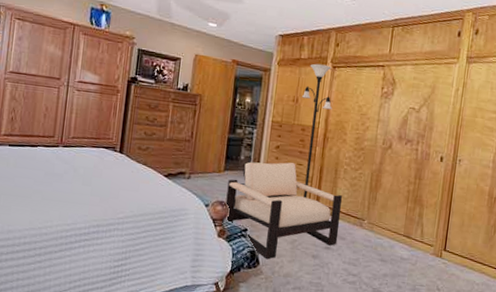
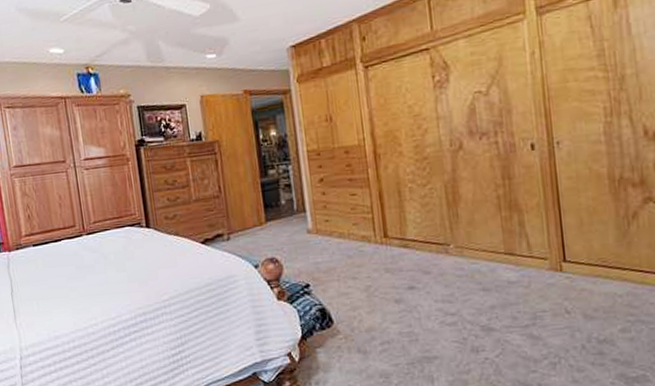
armchair: present [226,161,342,260] -> none [273,194,422,316]
floor lamp: present [301,63,332,198] -> none [335,66,376,234]

